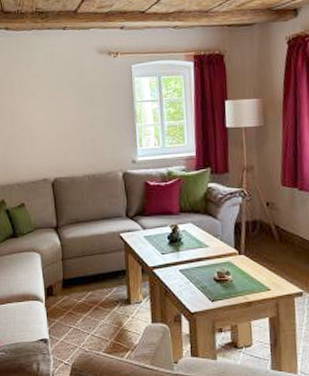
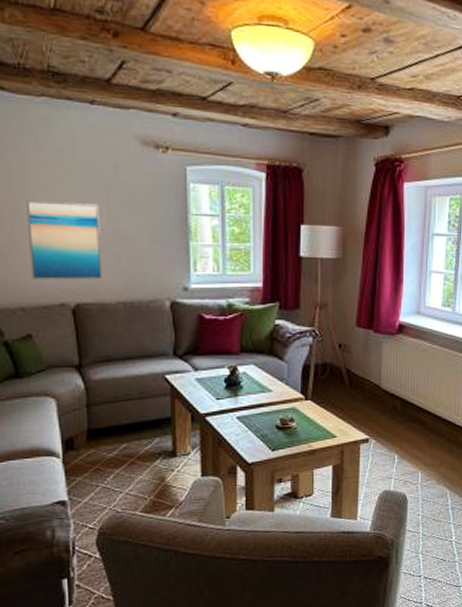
wall art: none [21,101,72,162] -> present [25,200,102,281]

